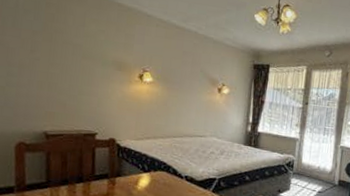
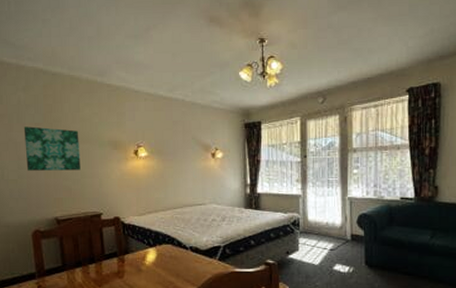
wall art: none [17,32,82,87] -> present [23,126,81,171]

